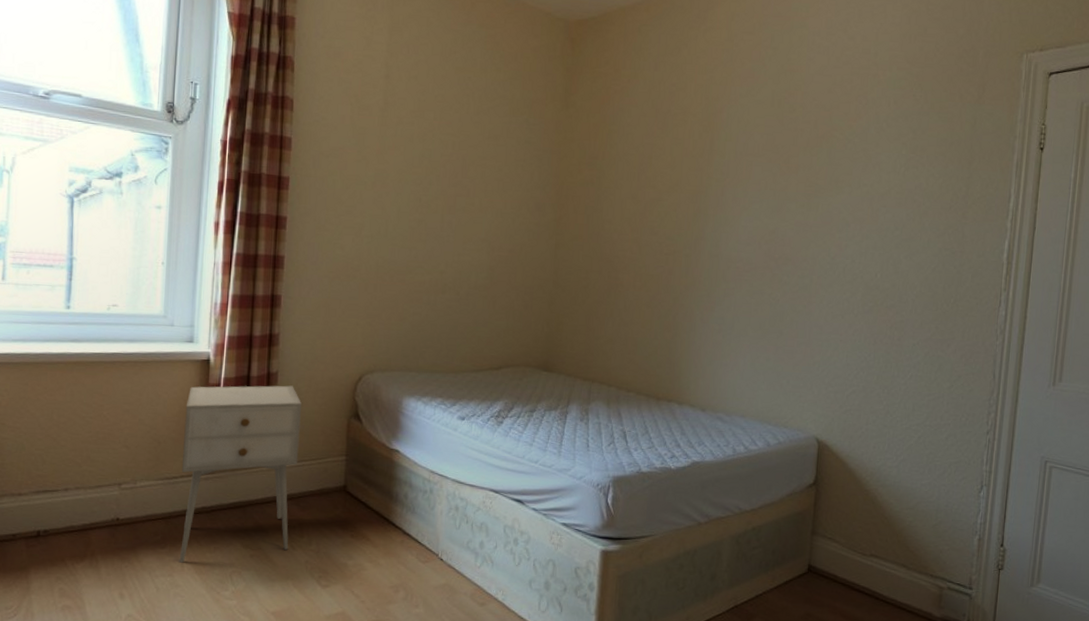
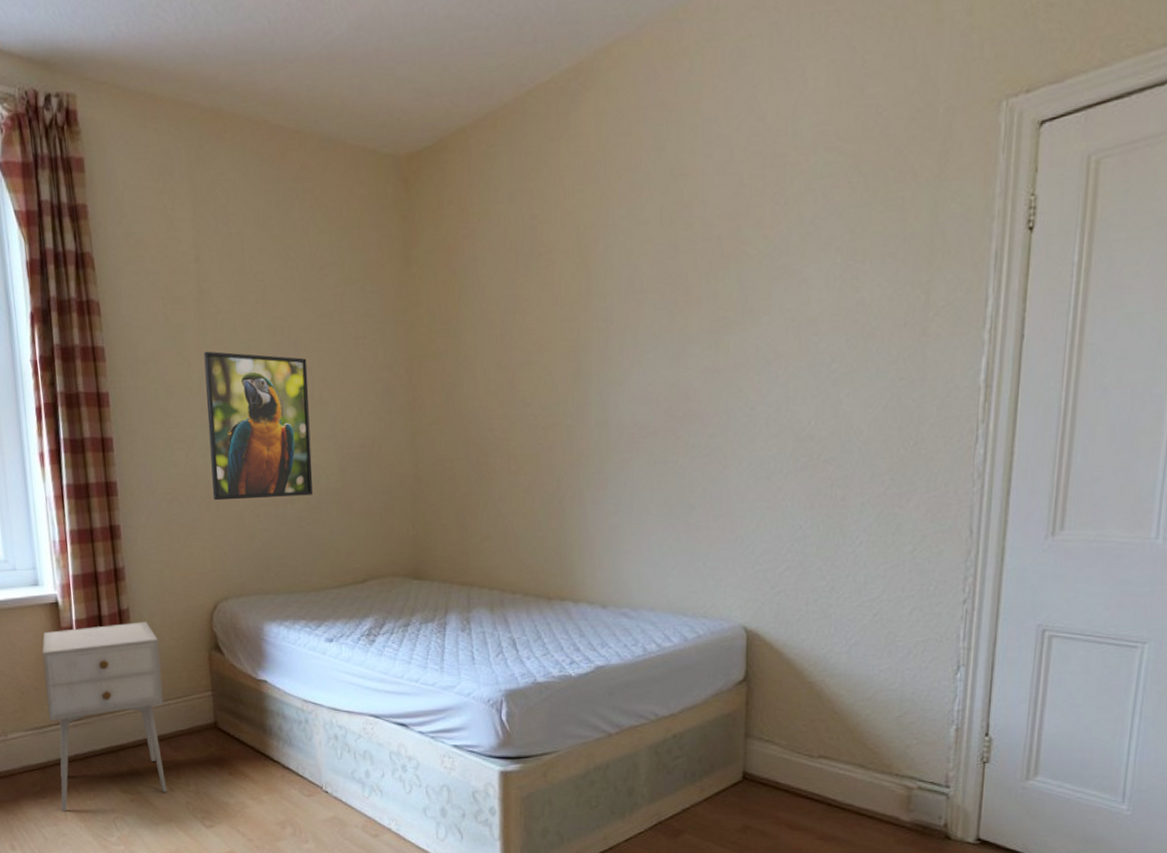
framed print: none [372,153,472,288] -> present [204,351,313,501]

